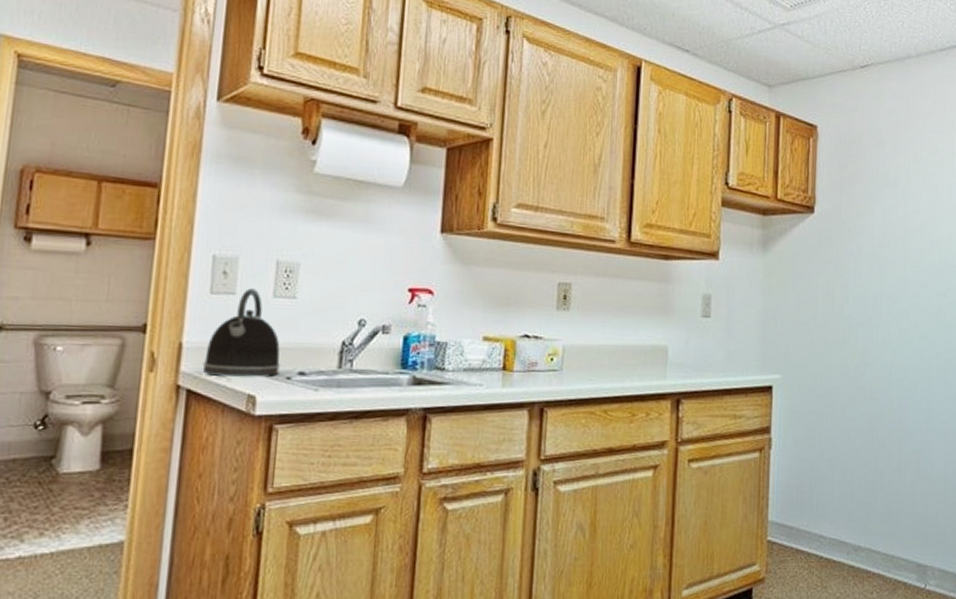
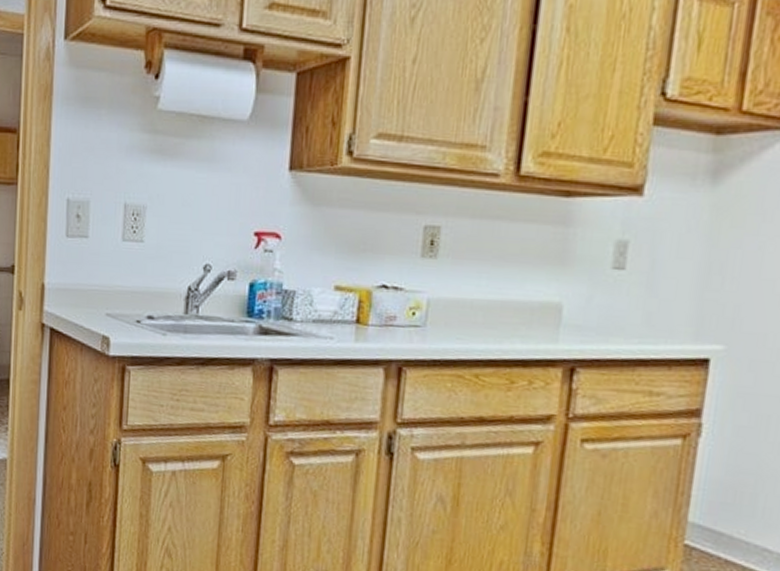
kettle: present [202,288,281,377] -> none [62,232,131,319]

